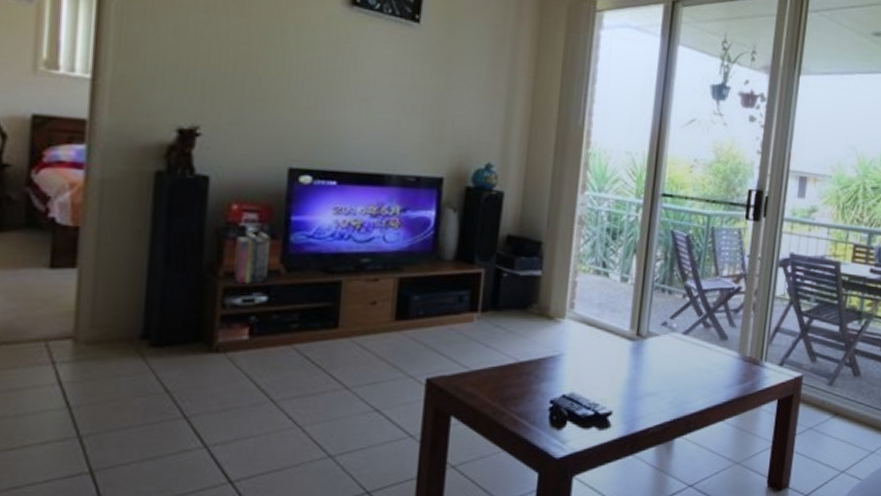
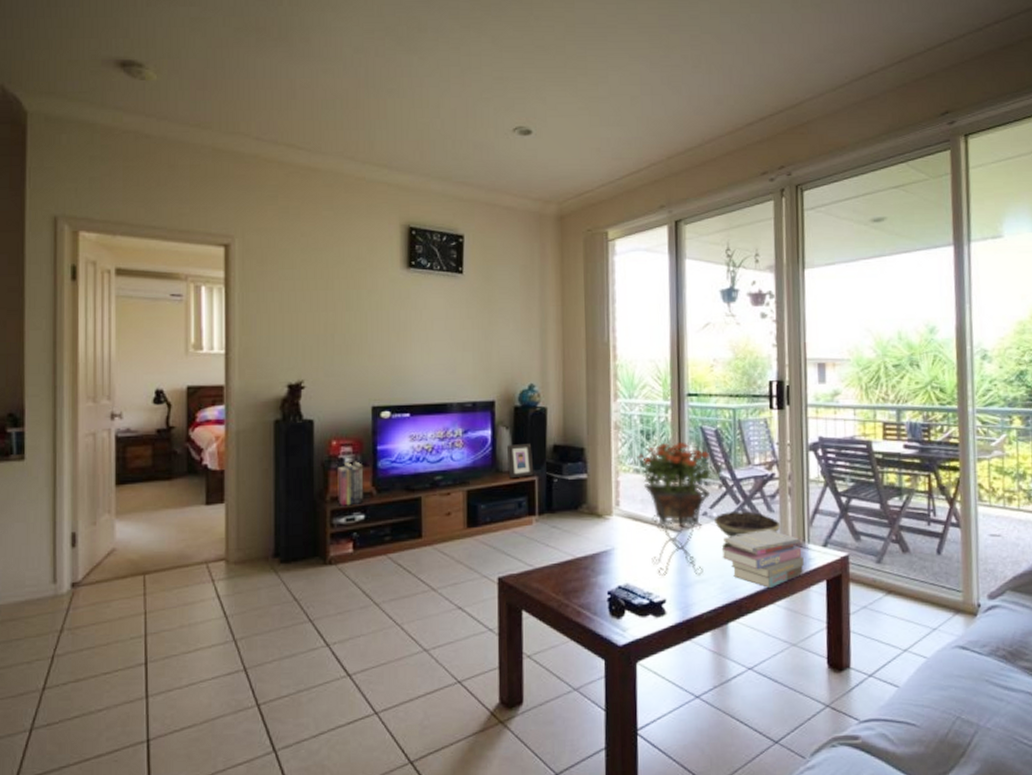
picture frame: none [451,230,482,268] -> present [507,444,534,478]
potted flower: none [599,243,679,388] -> present [637,441,714,576]
decorative bowl: none [674,324,740,362] -> present [715,511,781,549]
books: none [678,345,759,404] -> present [723,530,804,588]

